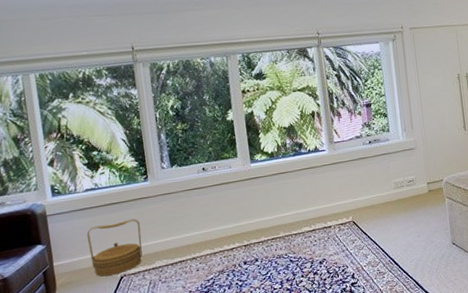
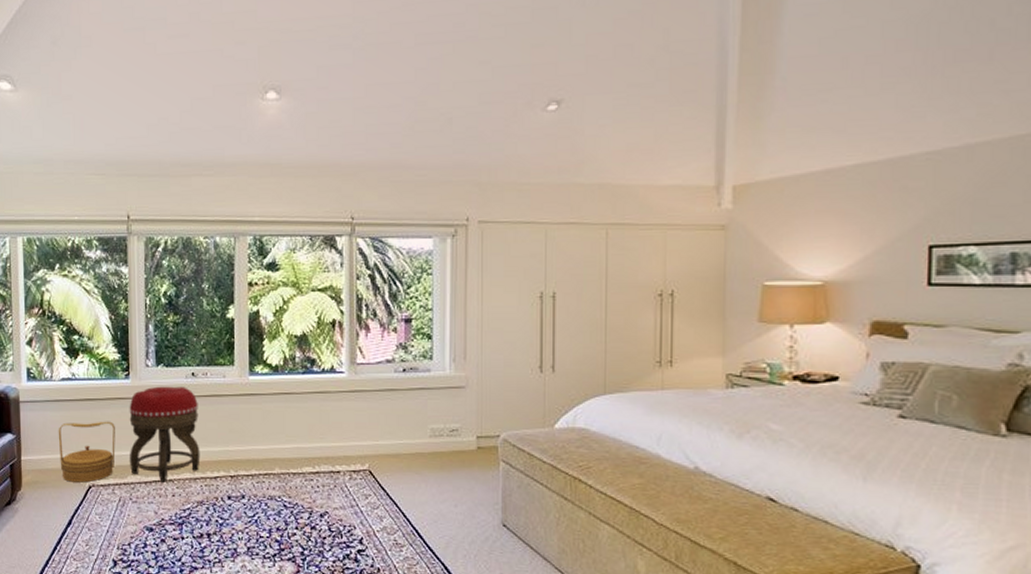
footstool: none [150,180,218,261] -> present [129,386,201,482]

